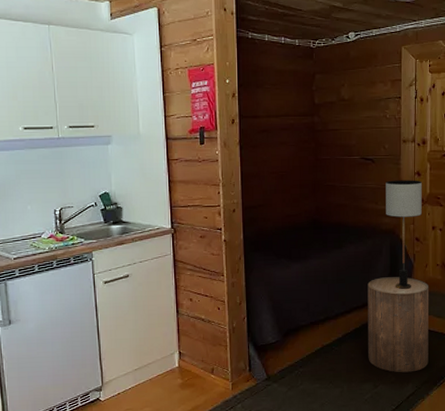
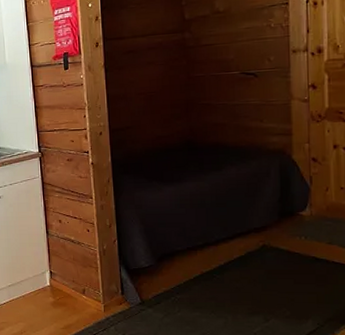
stool: present [367,277,429,373] -> none [253,201,333,308]
table lamp: present [386,180,422,290] -> none [272,93,319,216]

